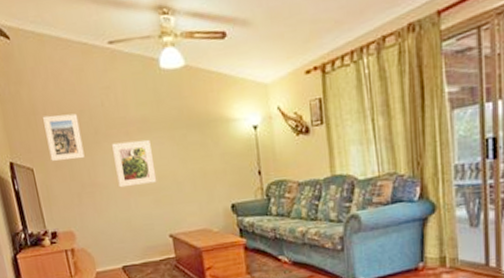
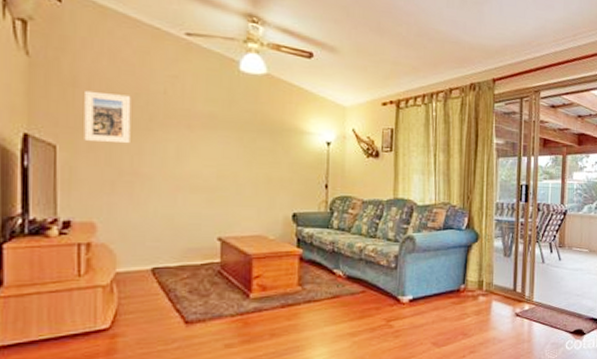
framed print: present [112,139,157,188] -> none [167,134,215,182]

